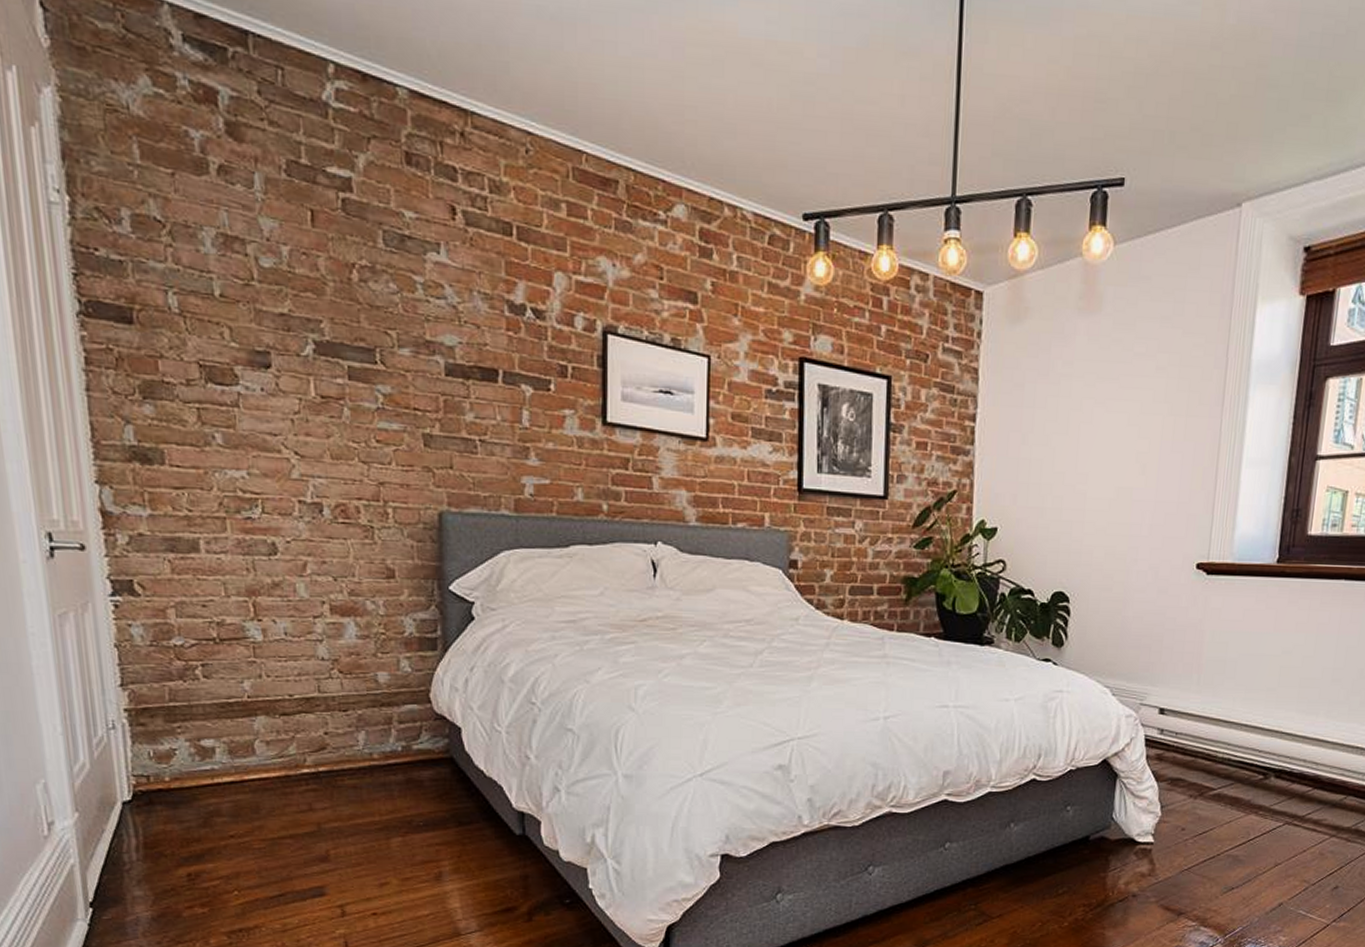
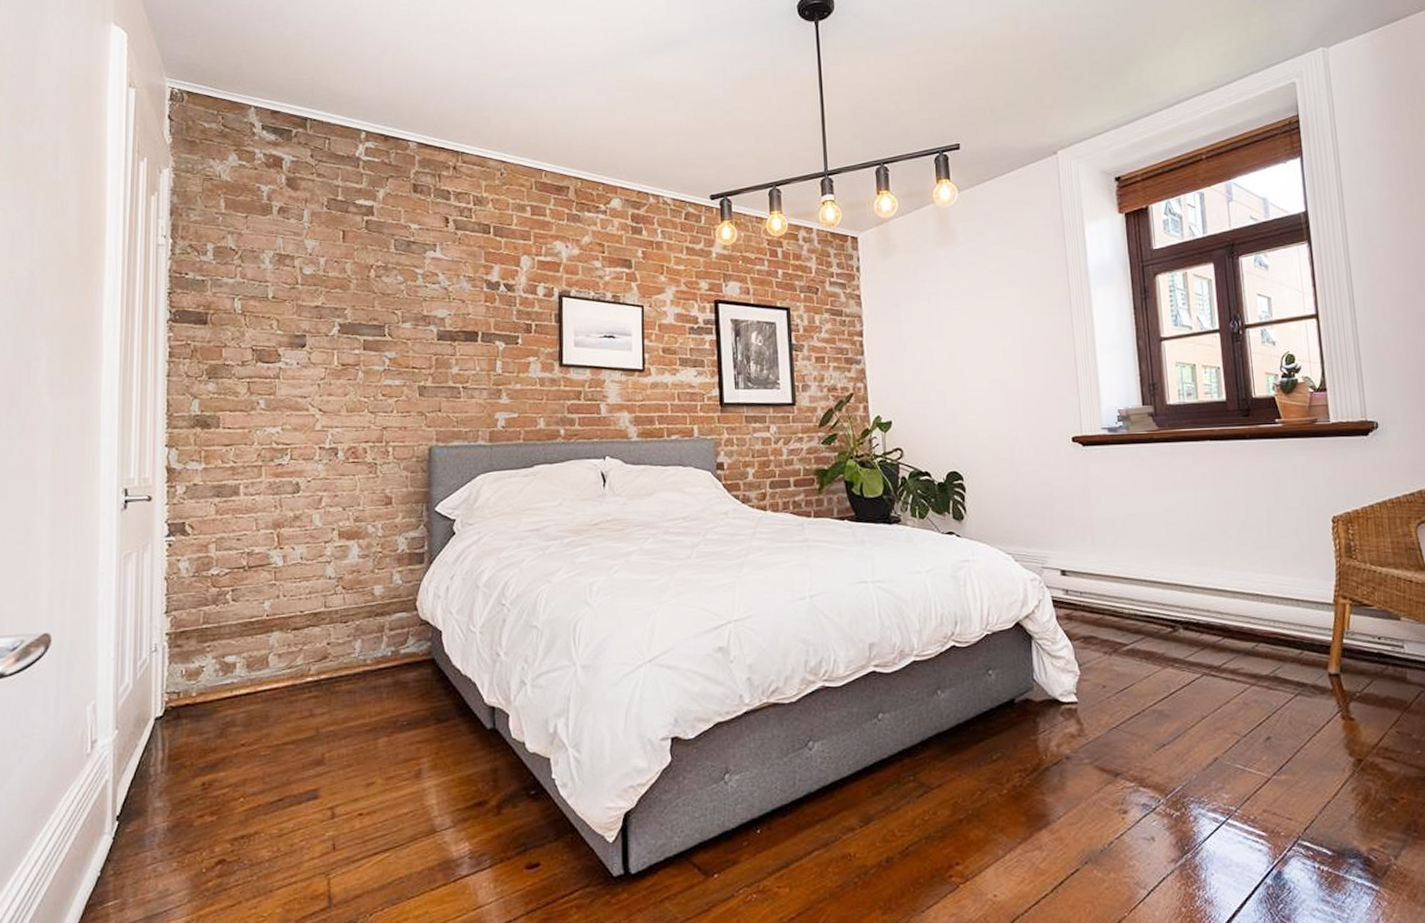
books: none [1230,533,1293,565] -> present [1101,405,1158,434]

